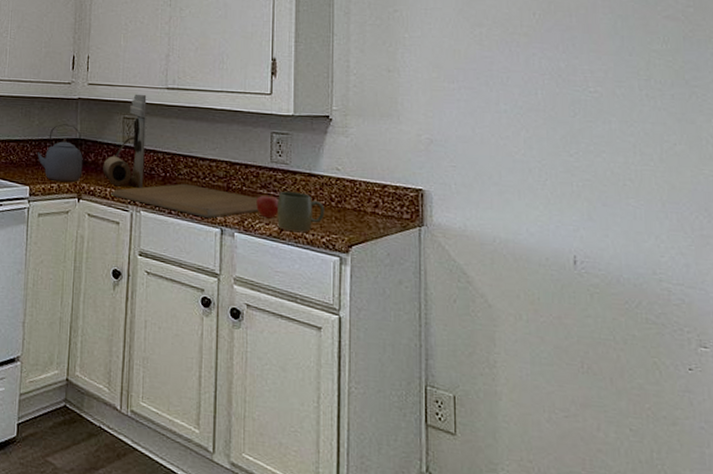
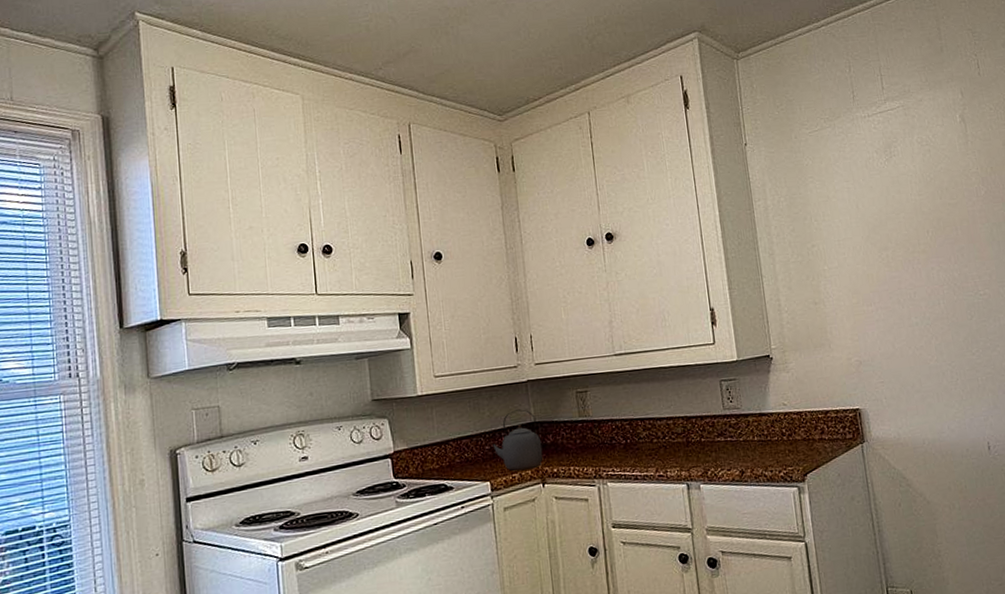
paper towel holder: present [103,94,147,189] -> none [562,365,607,463]
chopping board: present [110,183,259,219] -> none [575,446,720,477]
fruit: present [256,194,279,219] -> none [715,440,738,465]
mug: present [277,191,325,233] -> none [735,433,779,473]

